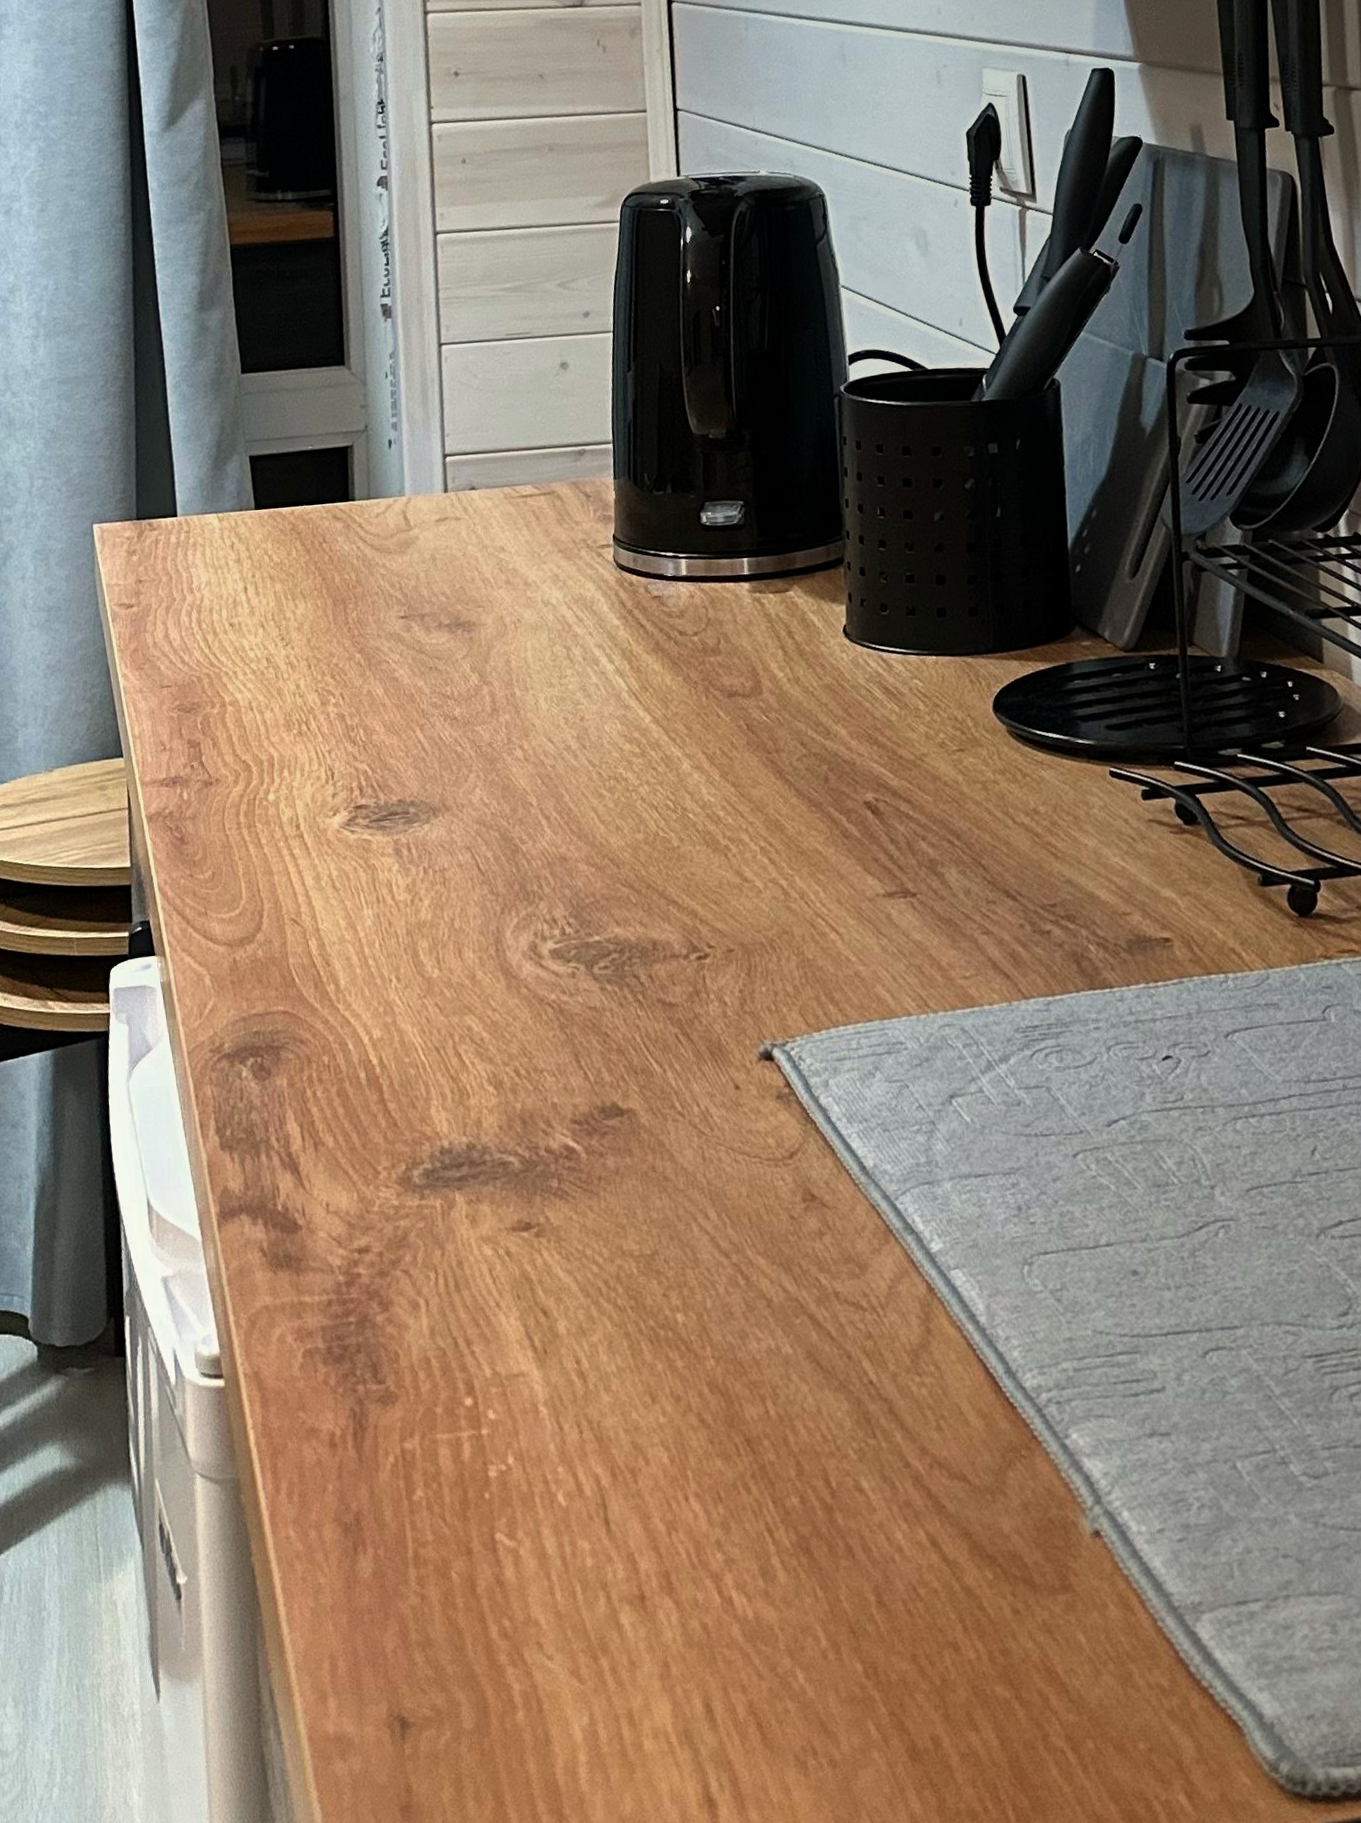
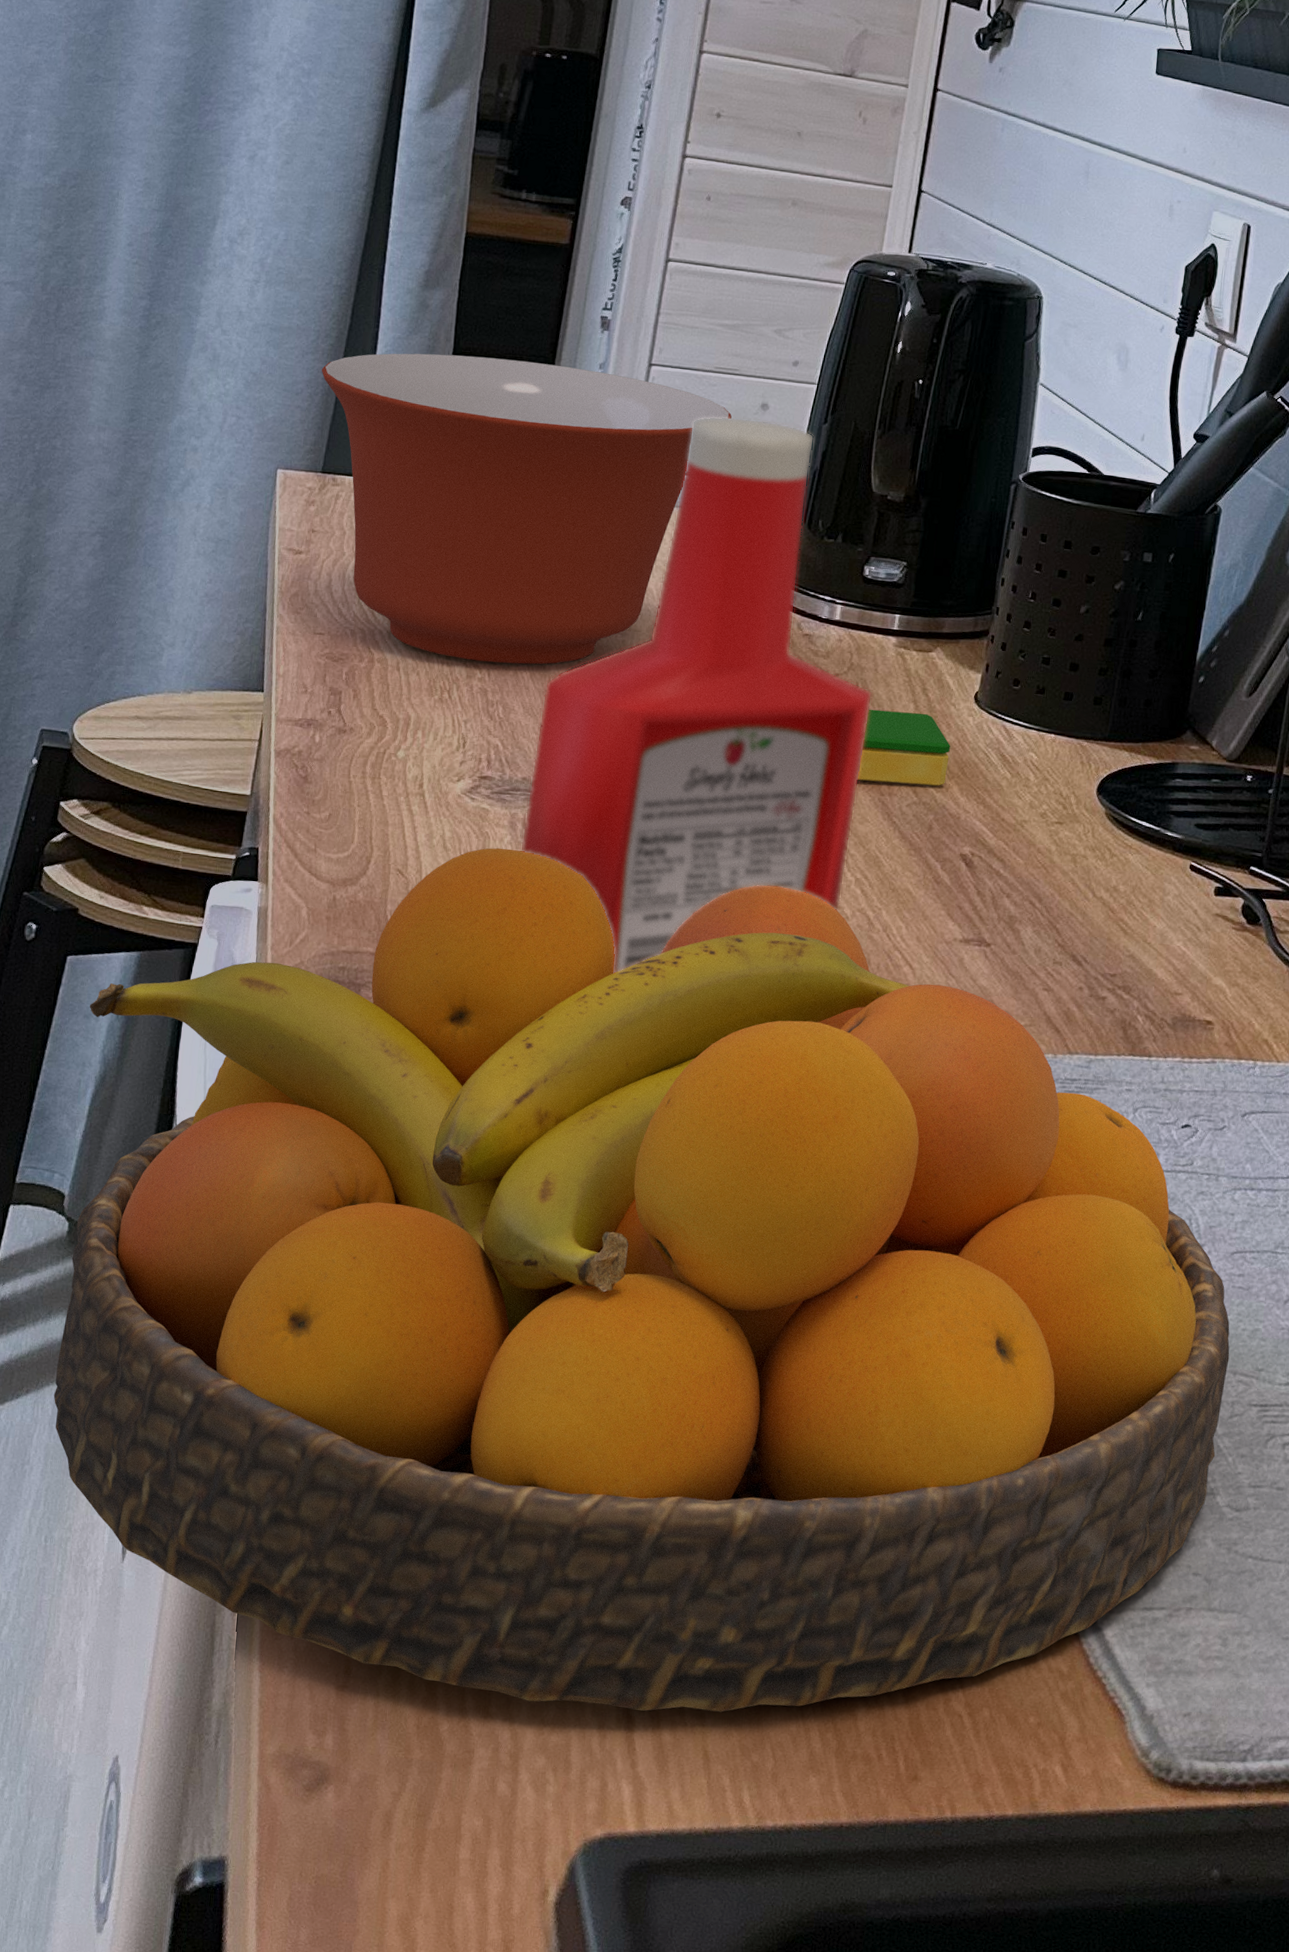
fruit bowl: none [14,869,1279,1797] -> present [53,848,1230,1712]
mixing bowl: none [116,361,535,687] -> present [321,353,734,665]
ketchup bottle: none [401,379,750,992] -> present [520,417,873,973]
dish sponge: none [735,658,832,744] -> present [858,708,950,787]

